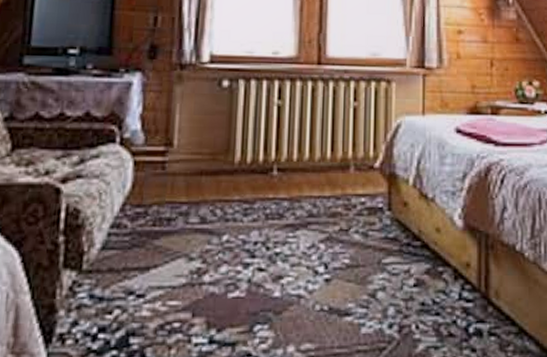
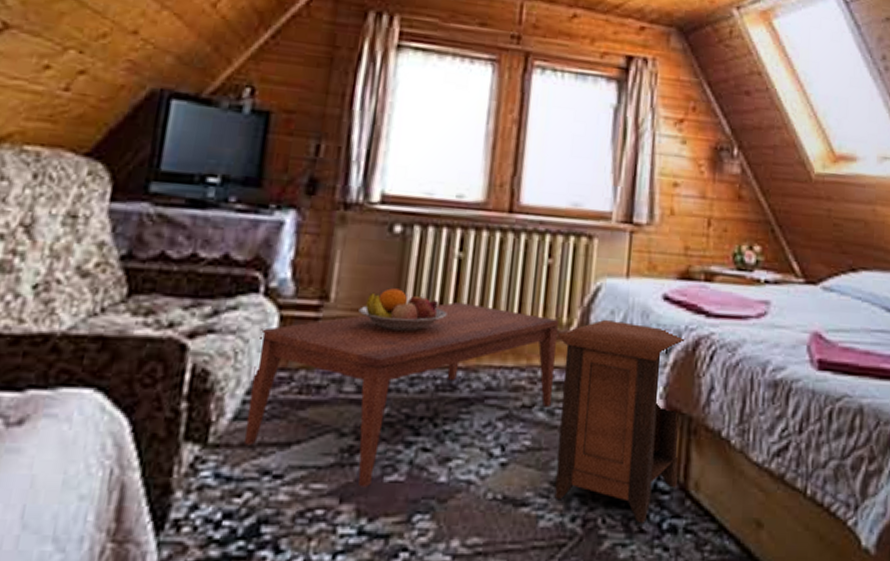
coffee table: none [111,143,367,303] -> present [243,302,560,488]
fruit bowl: none [198,134,271,170] -> present [358,288,447,332]
nightstand: none [367,151,479,329] -> present [554,319,684,524]

